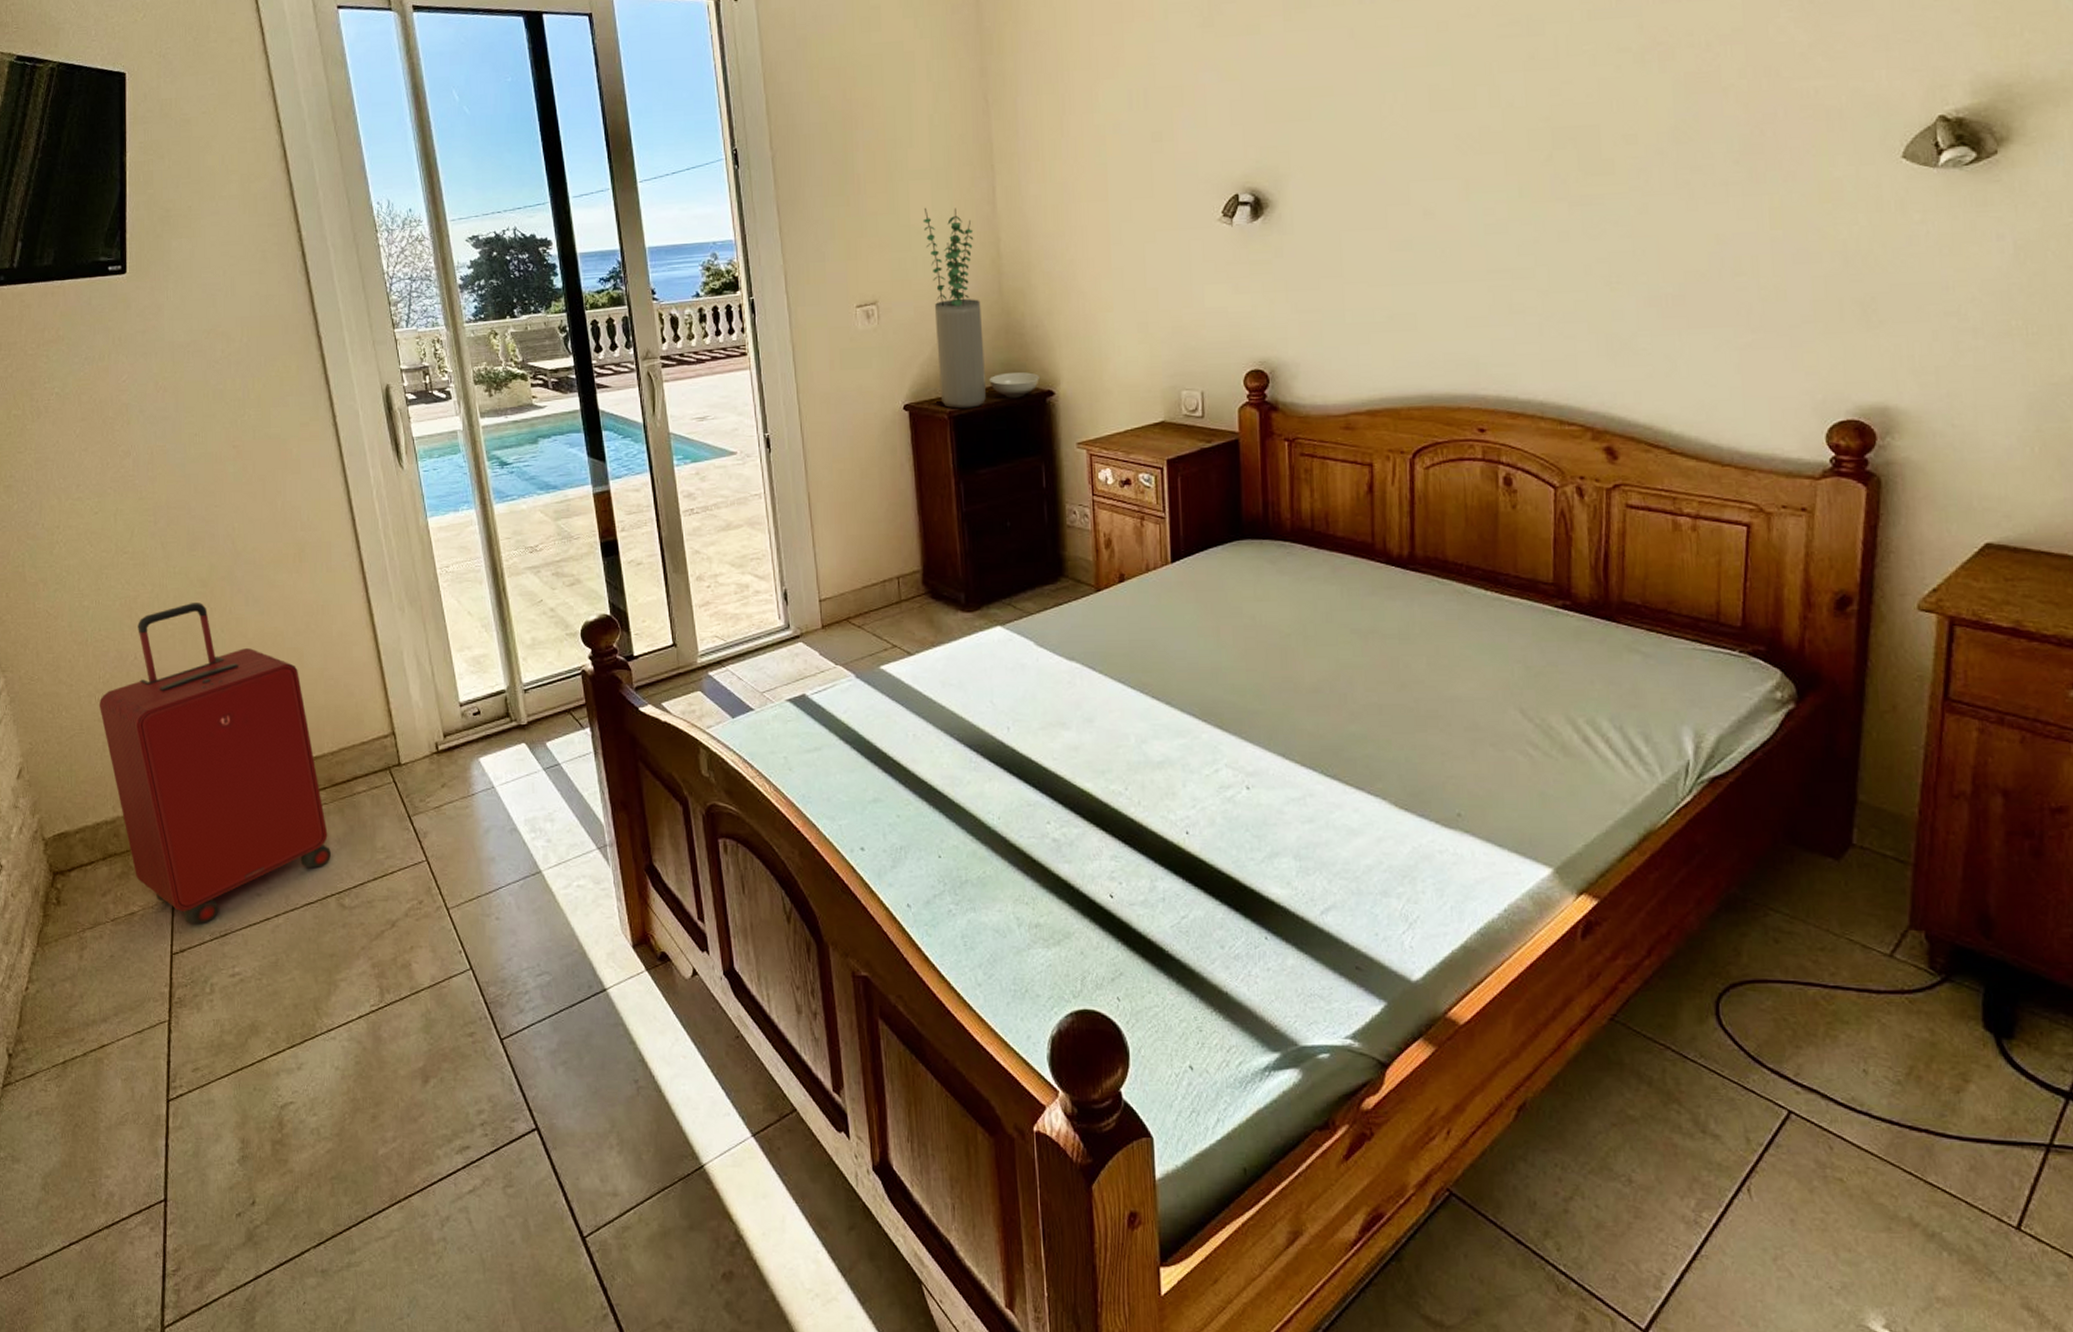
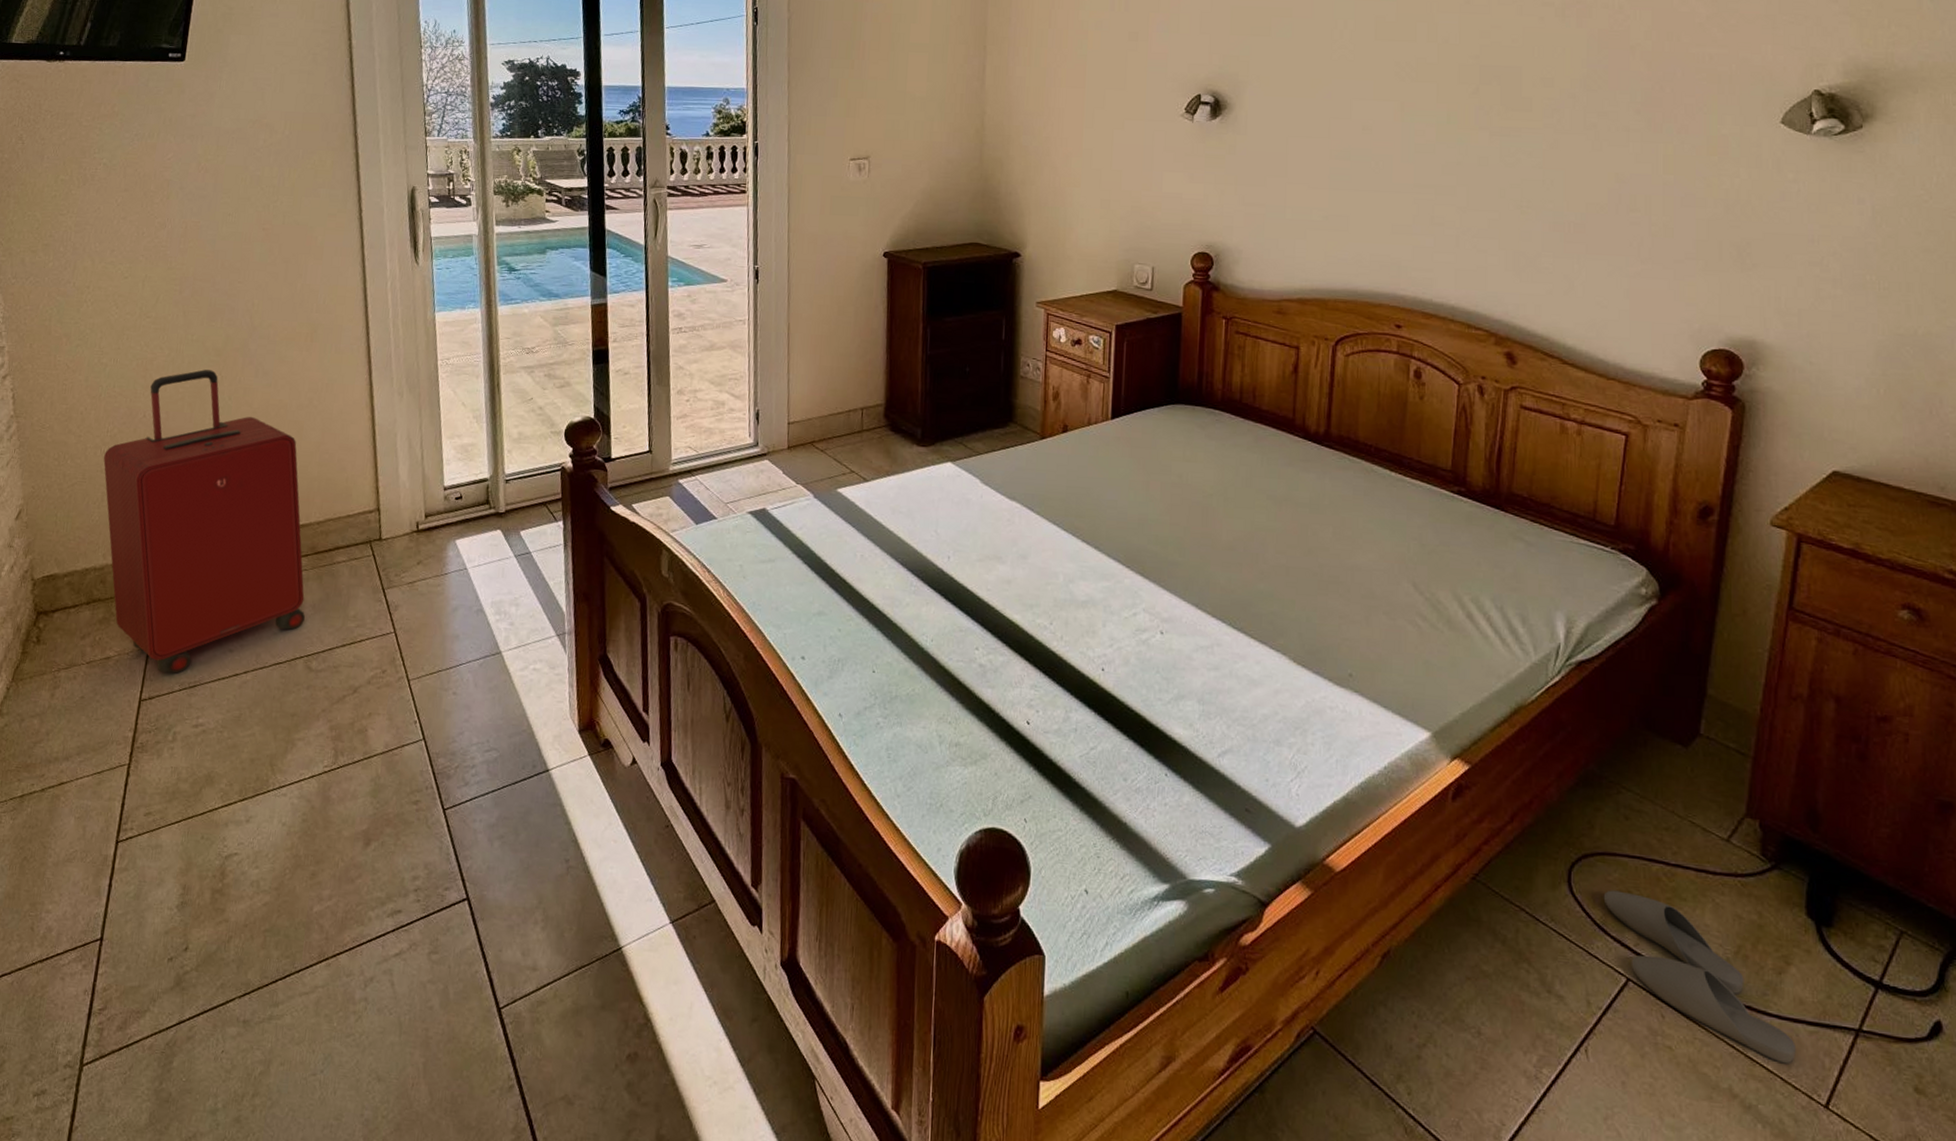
vase: present [922,207,987,409] -> none [917,77,962,261]
bowl: present [989,371,1039,398] -> none [963,232,1008,256]
slippers: none [1756,1019,1981,1187] -> present [1603,890,1796,1065]

